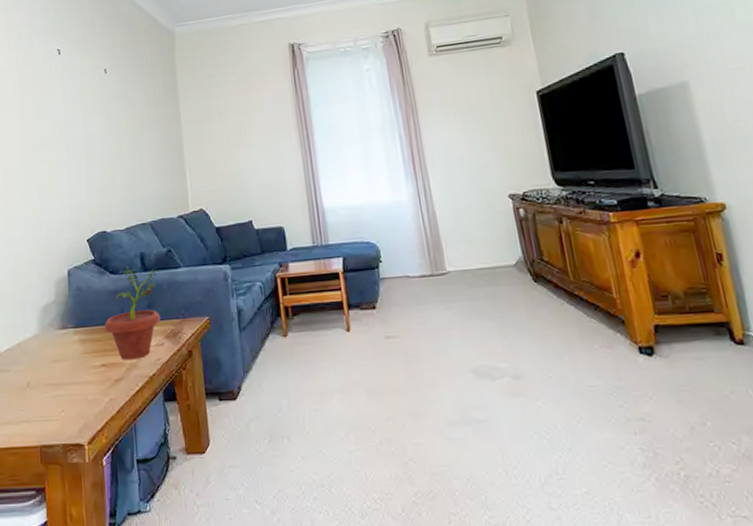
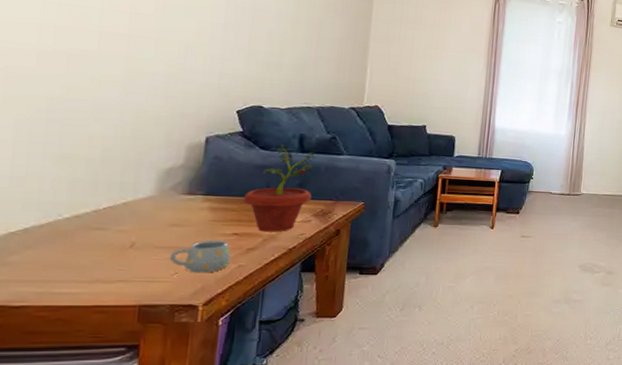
mug: none [56,372,104,409] -> present [169,239,231,273]

